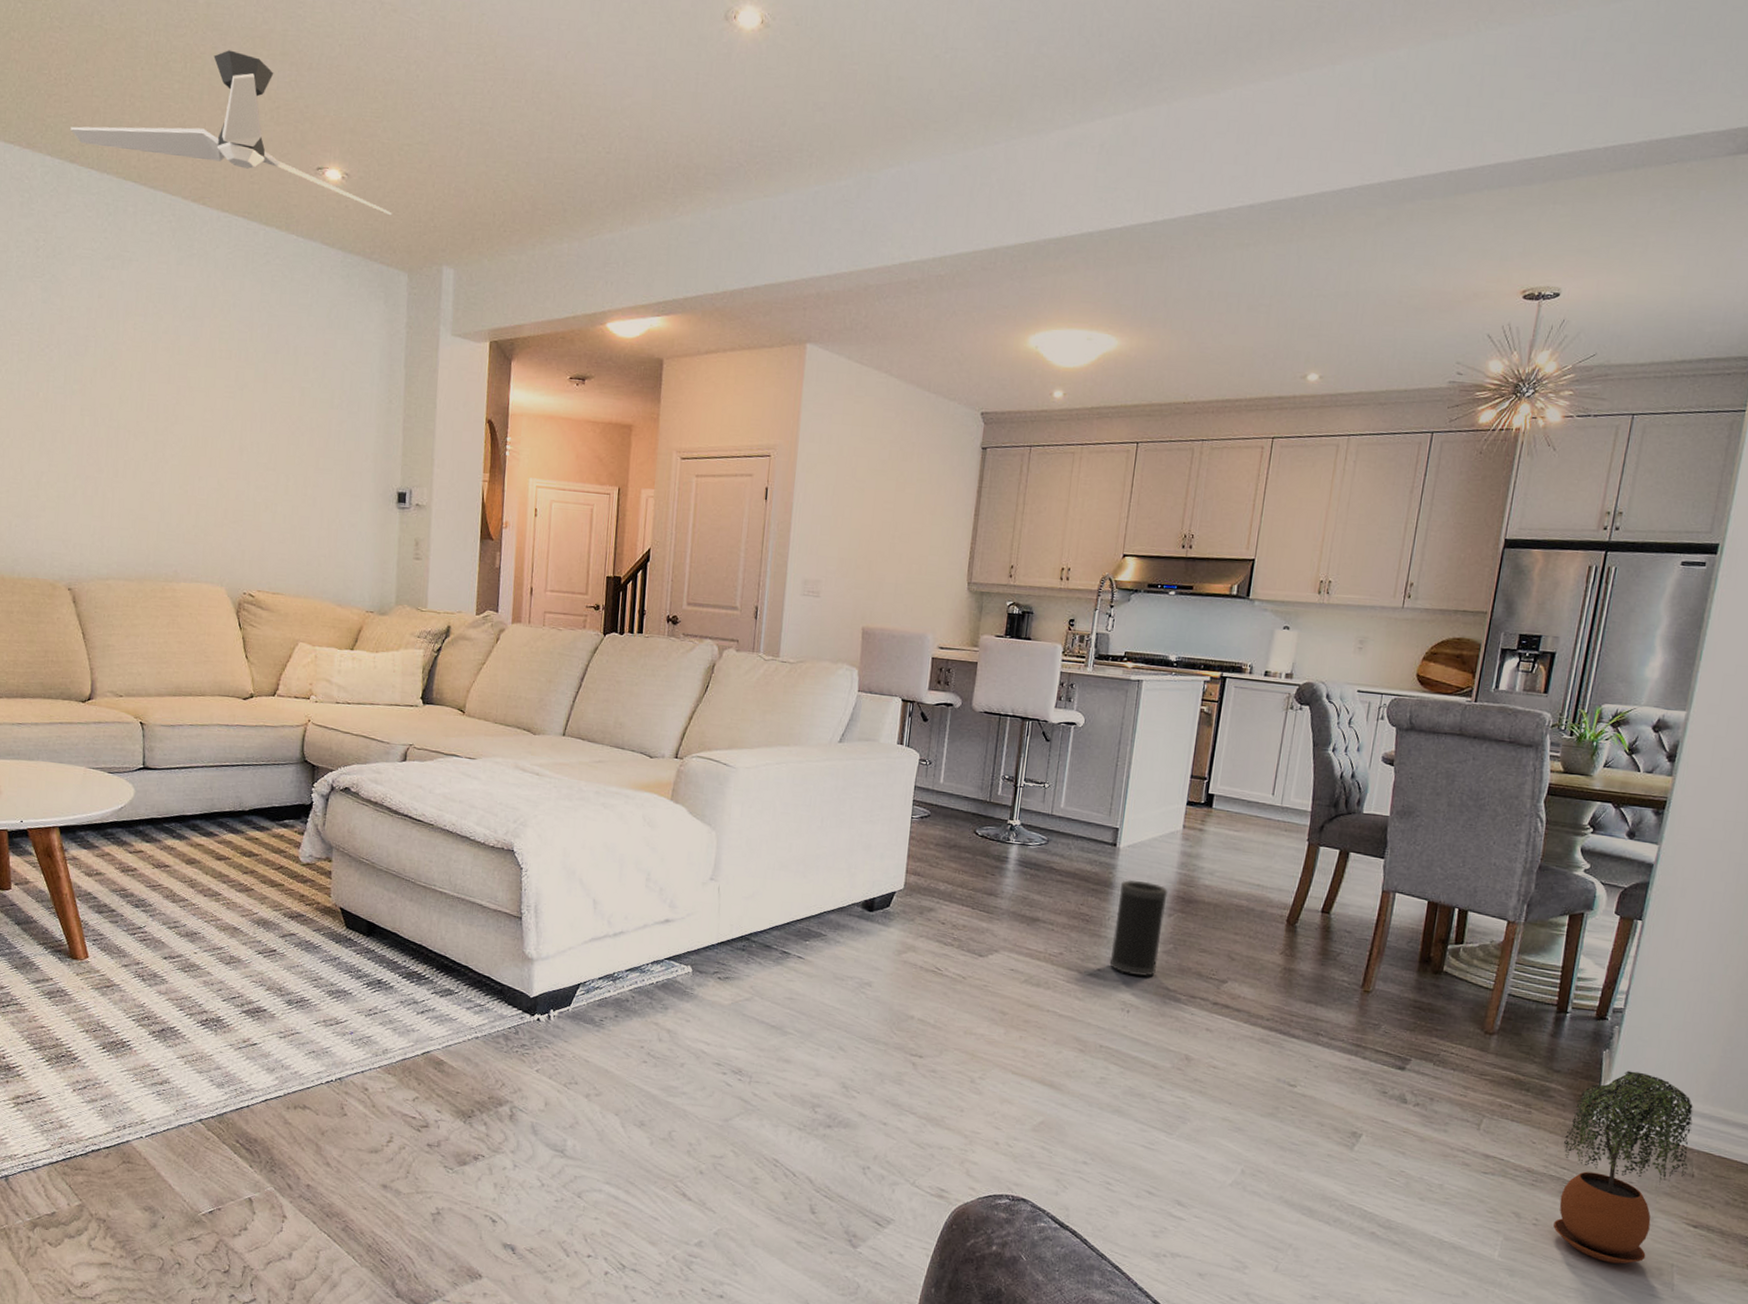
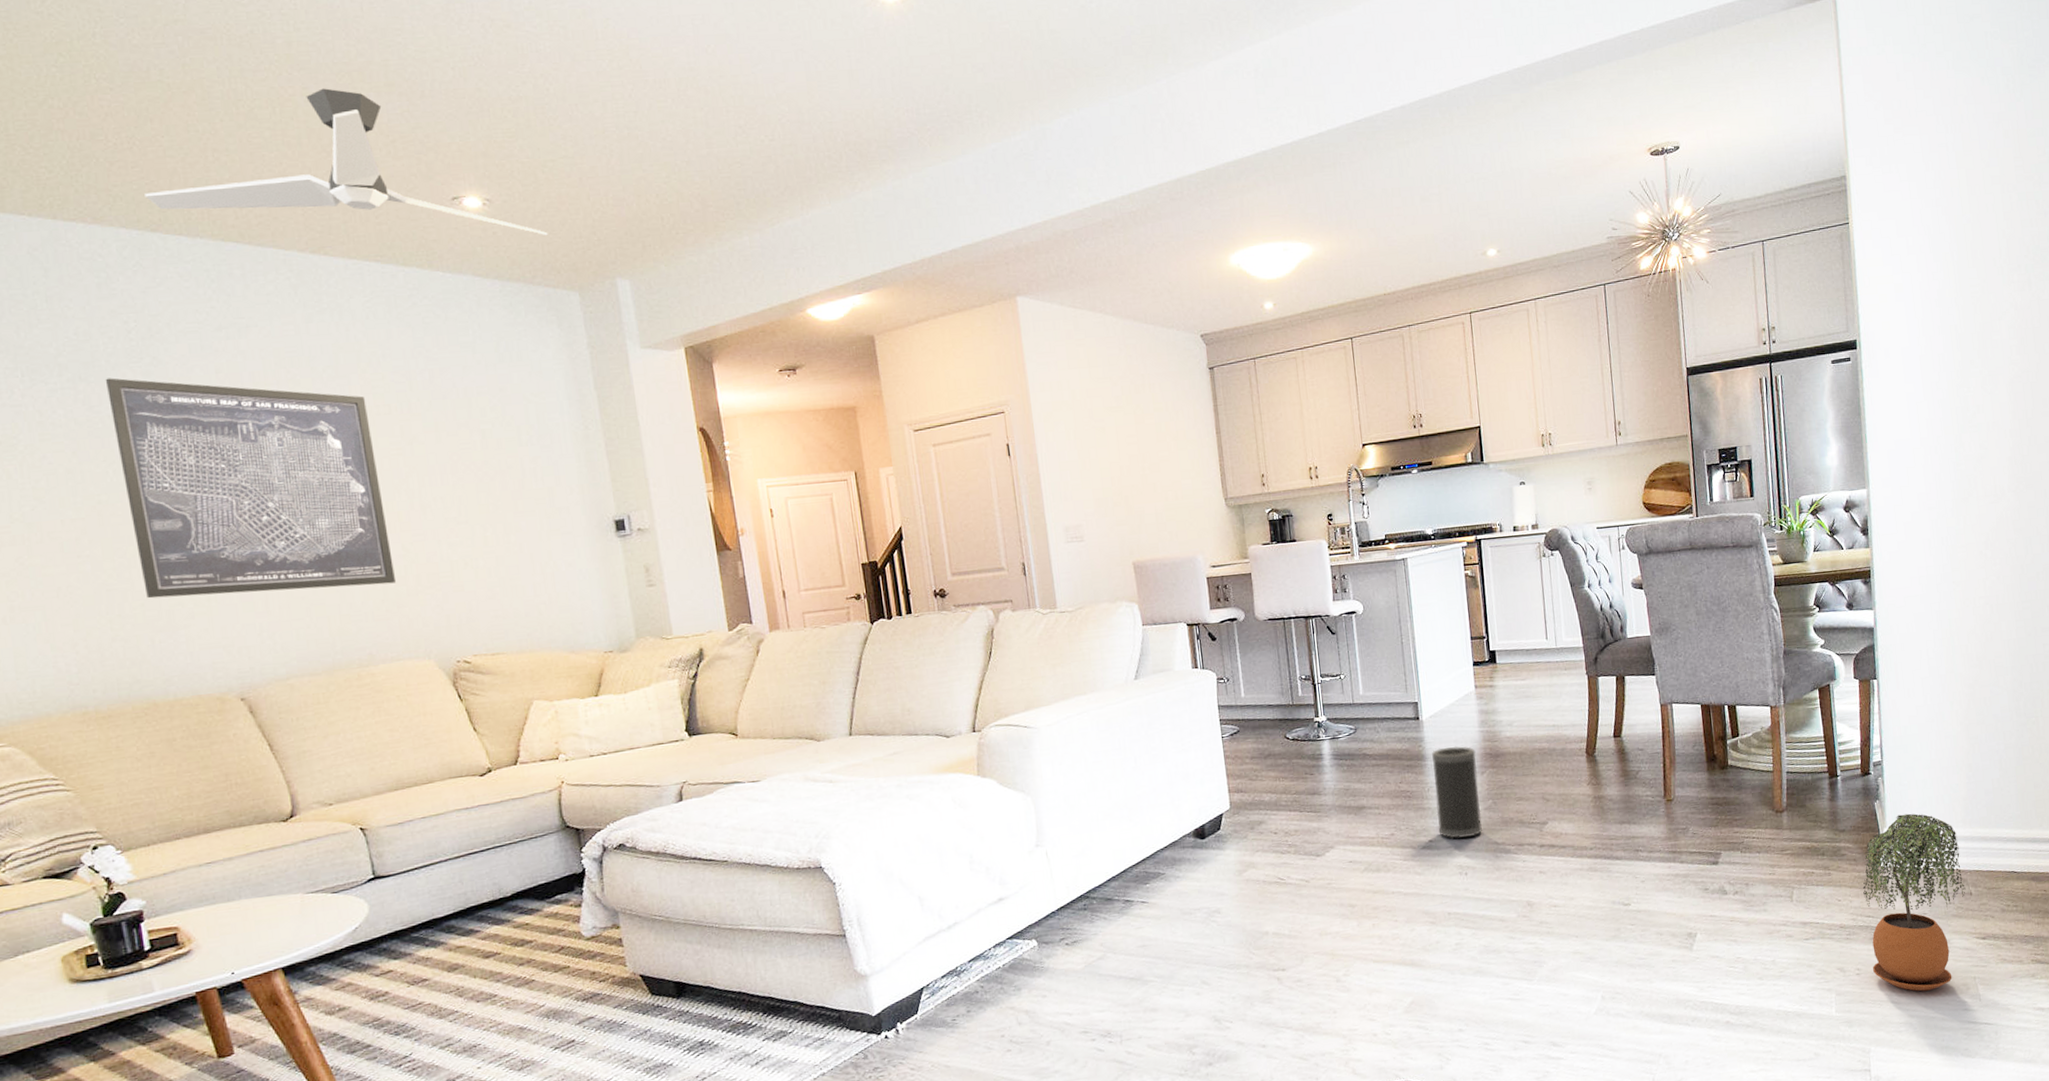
wall art: none [12,287,213,513] -> present [105,378,397,599]

